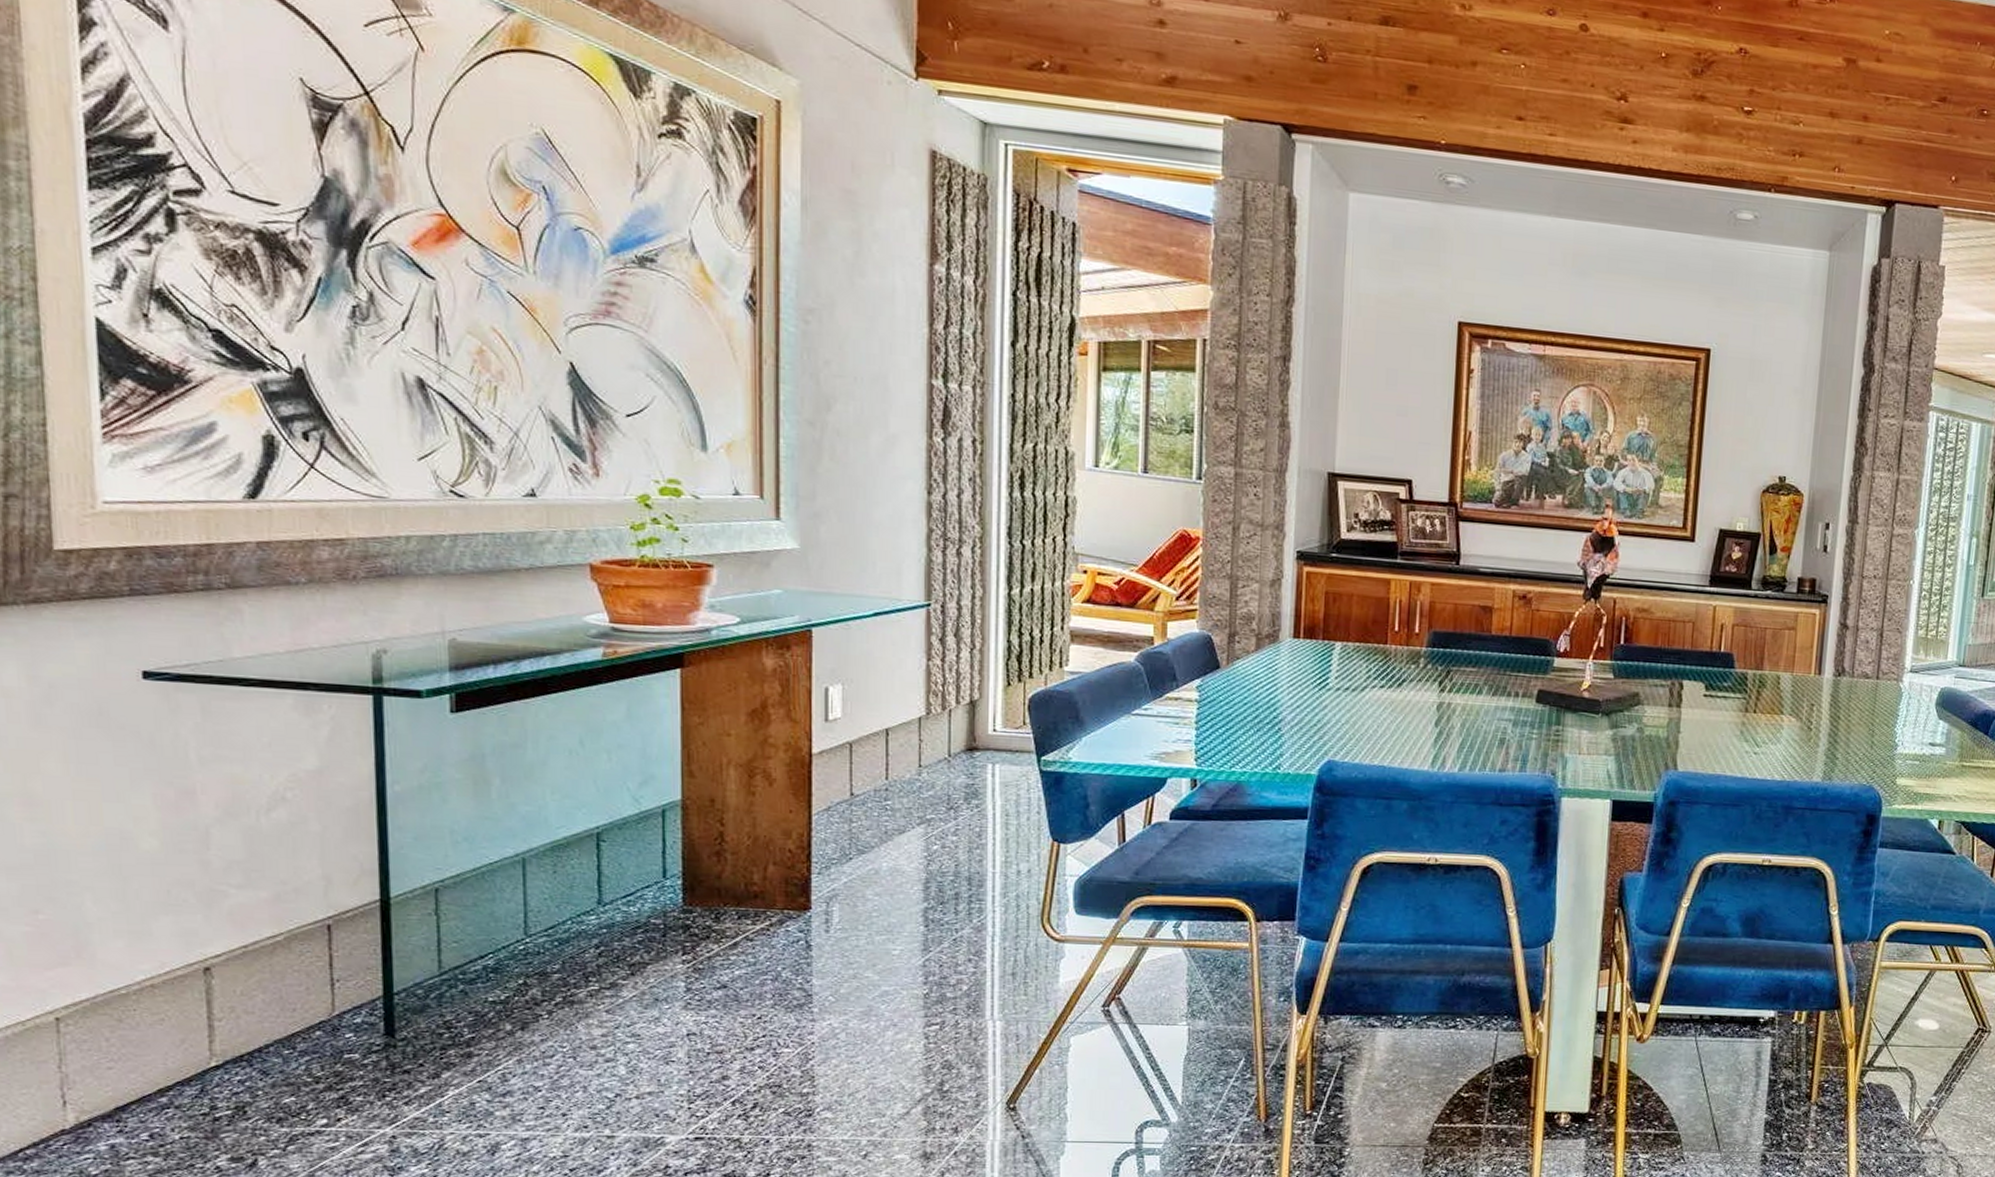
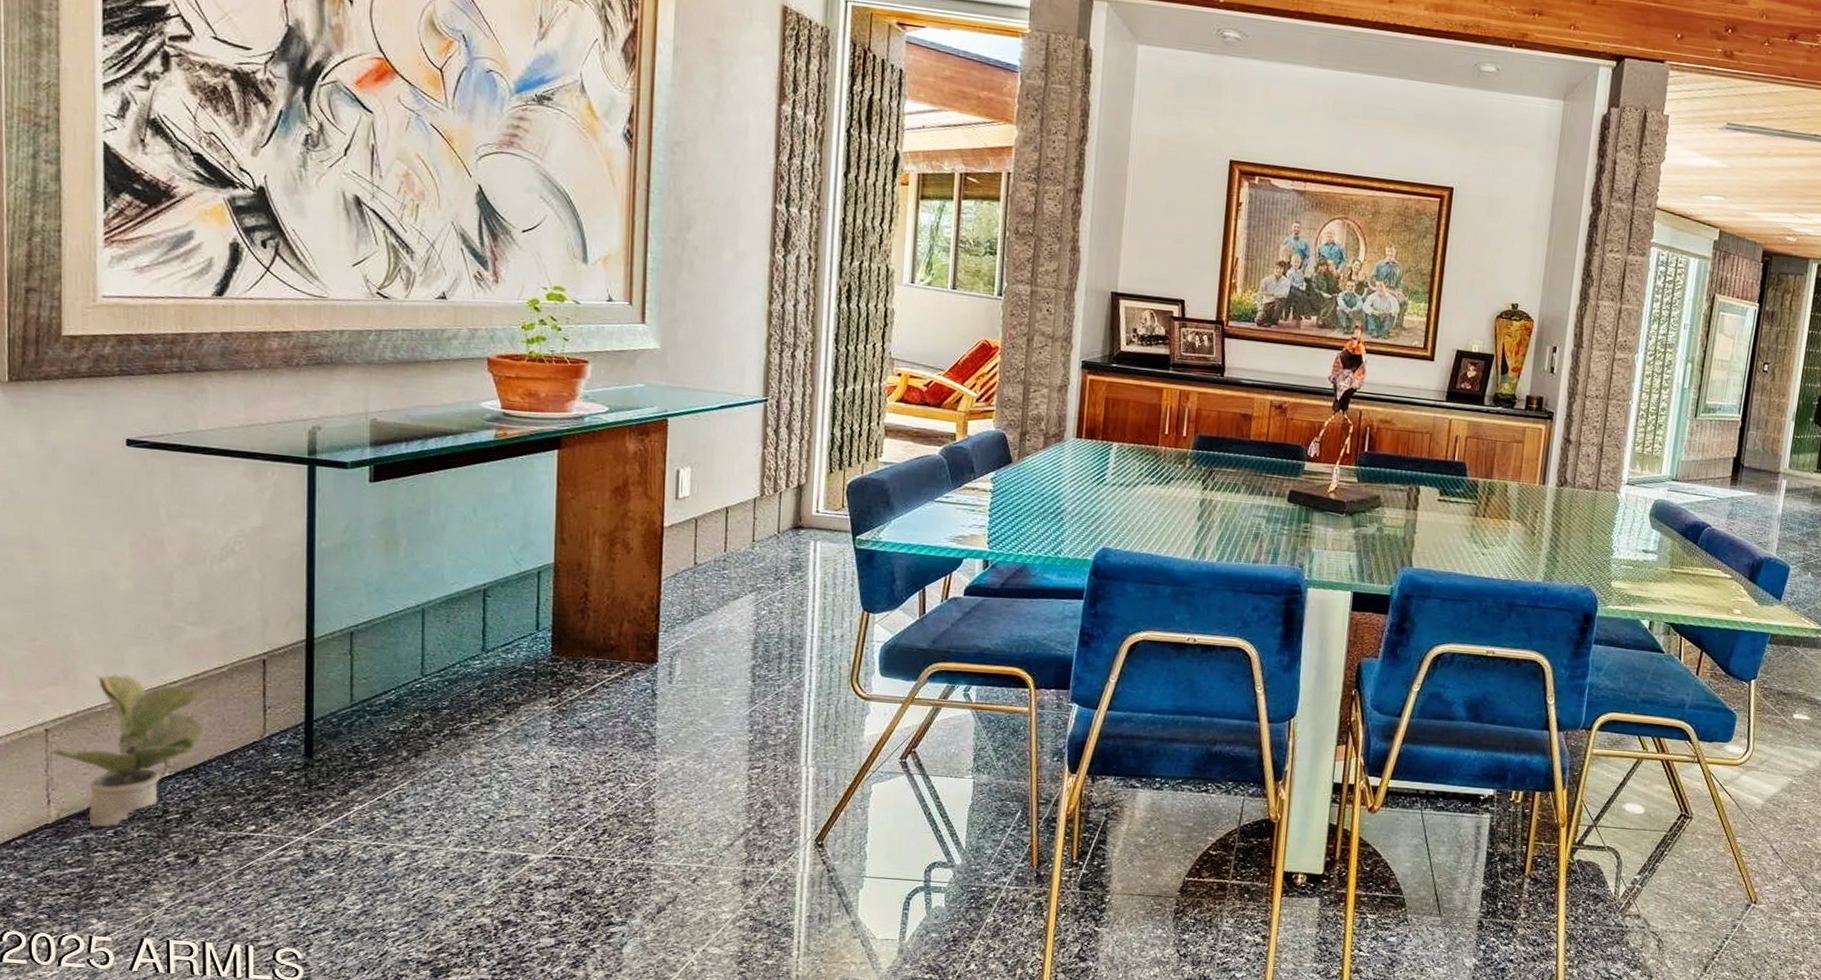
potted plant: none [63,949,257,1130] -> present [50,674,204,828]

